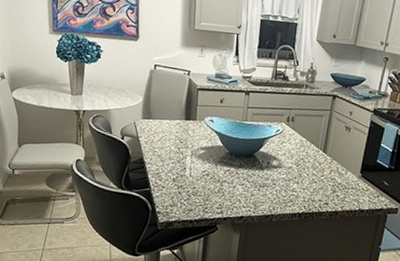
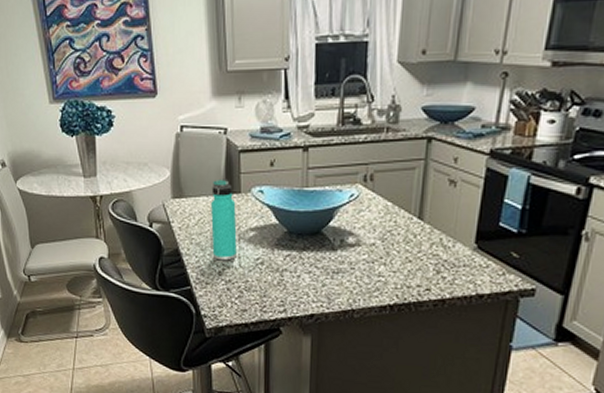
thermos bottle: none [169,108,192,171] -> present [211,179,237,261]

